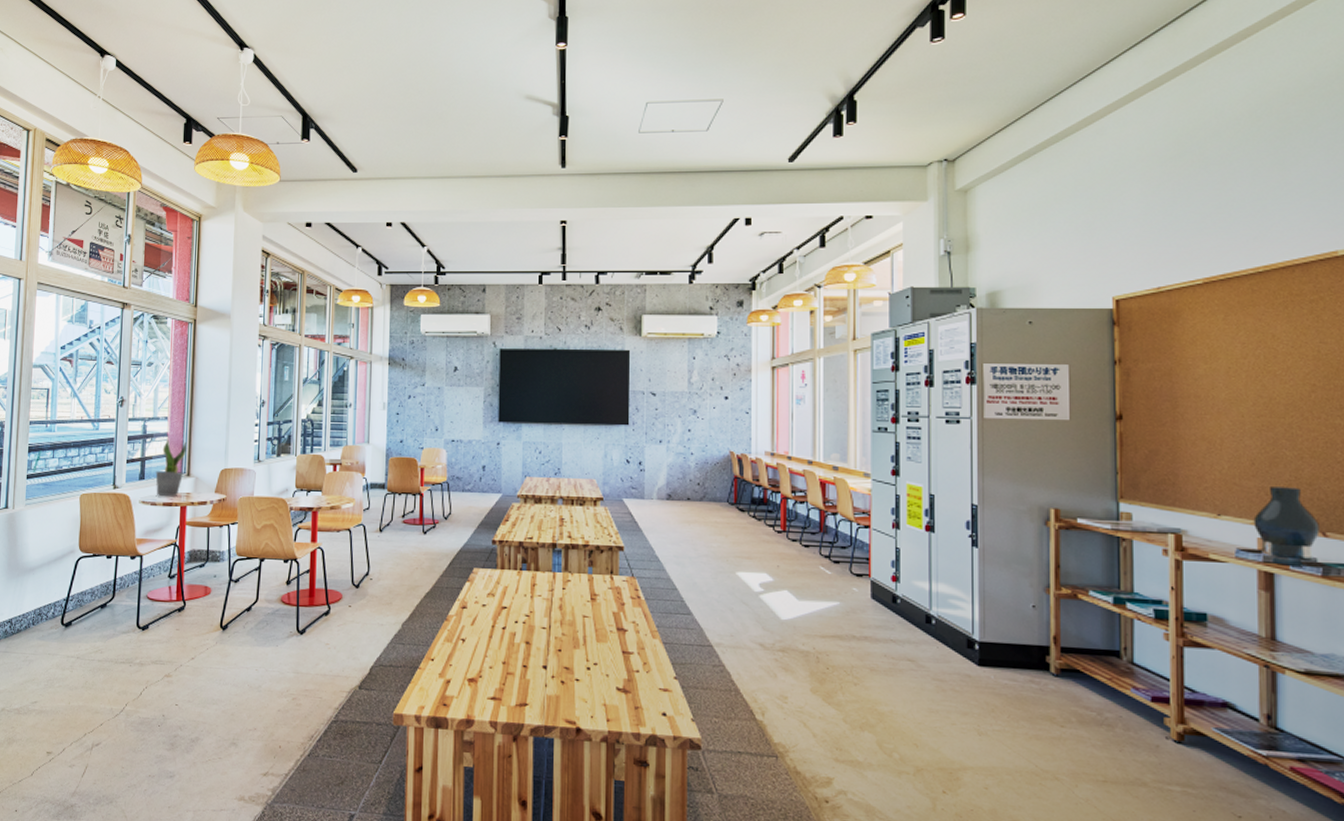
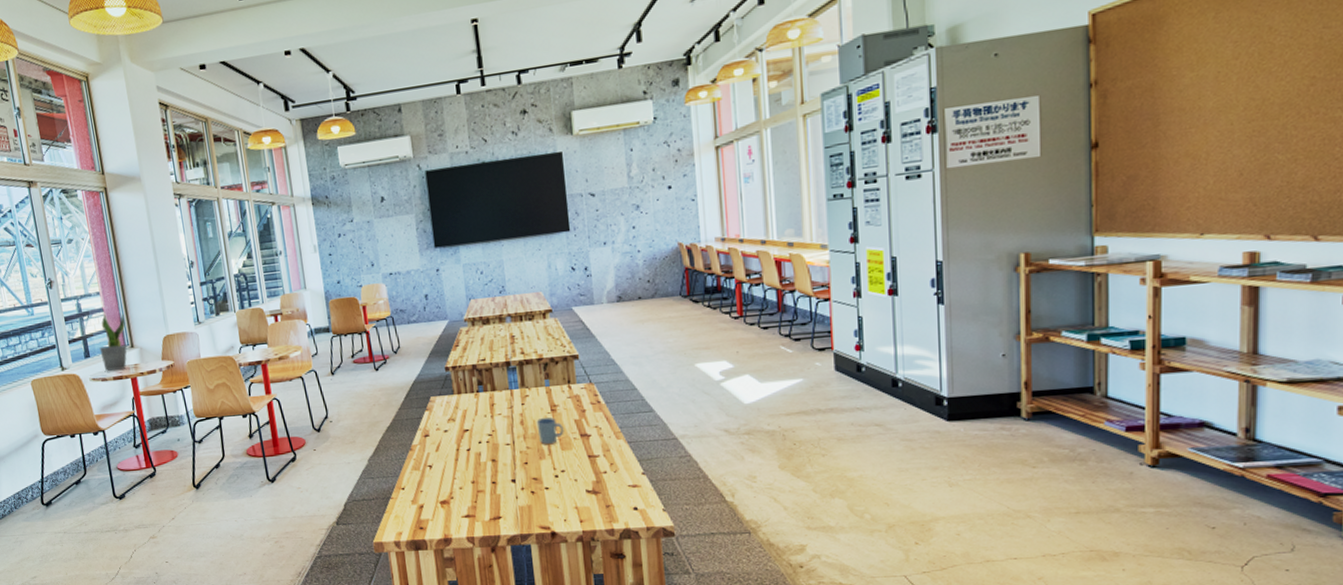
mug: none [574,605,601,635] -> present [536,417,564,445]
vase: present [1253,487,1321,566] -> none [1239,192,1313,277]

